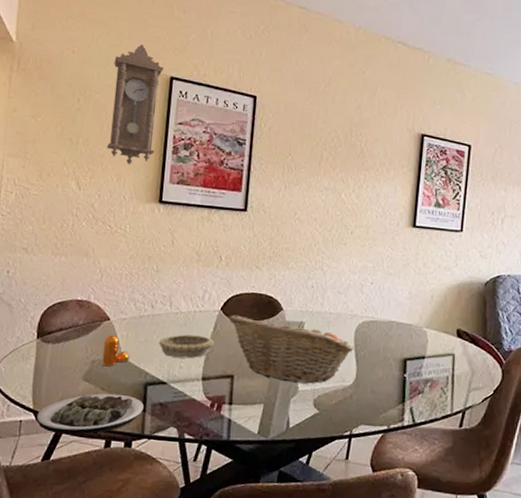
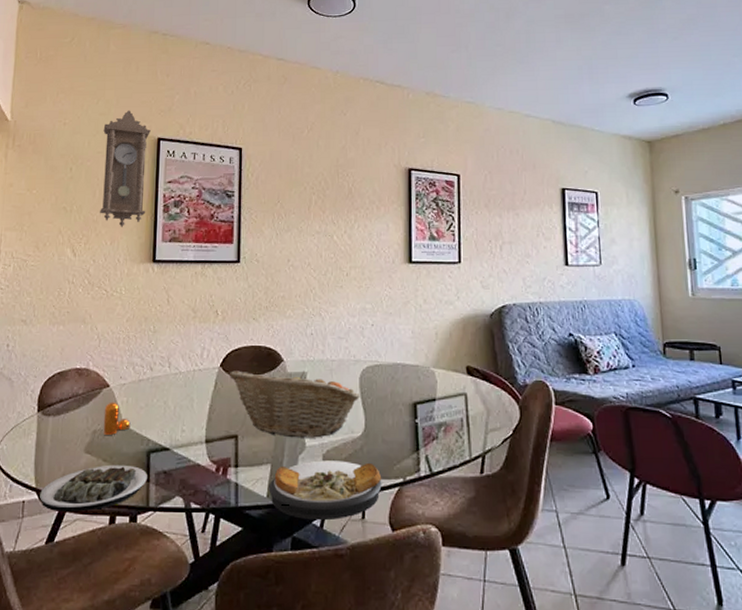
decorative bowl: present [159,334,214,359] -> none [160,395,215,421]
plate: none [260,404,368,459] -> present [269,460,382,521]

